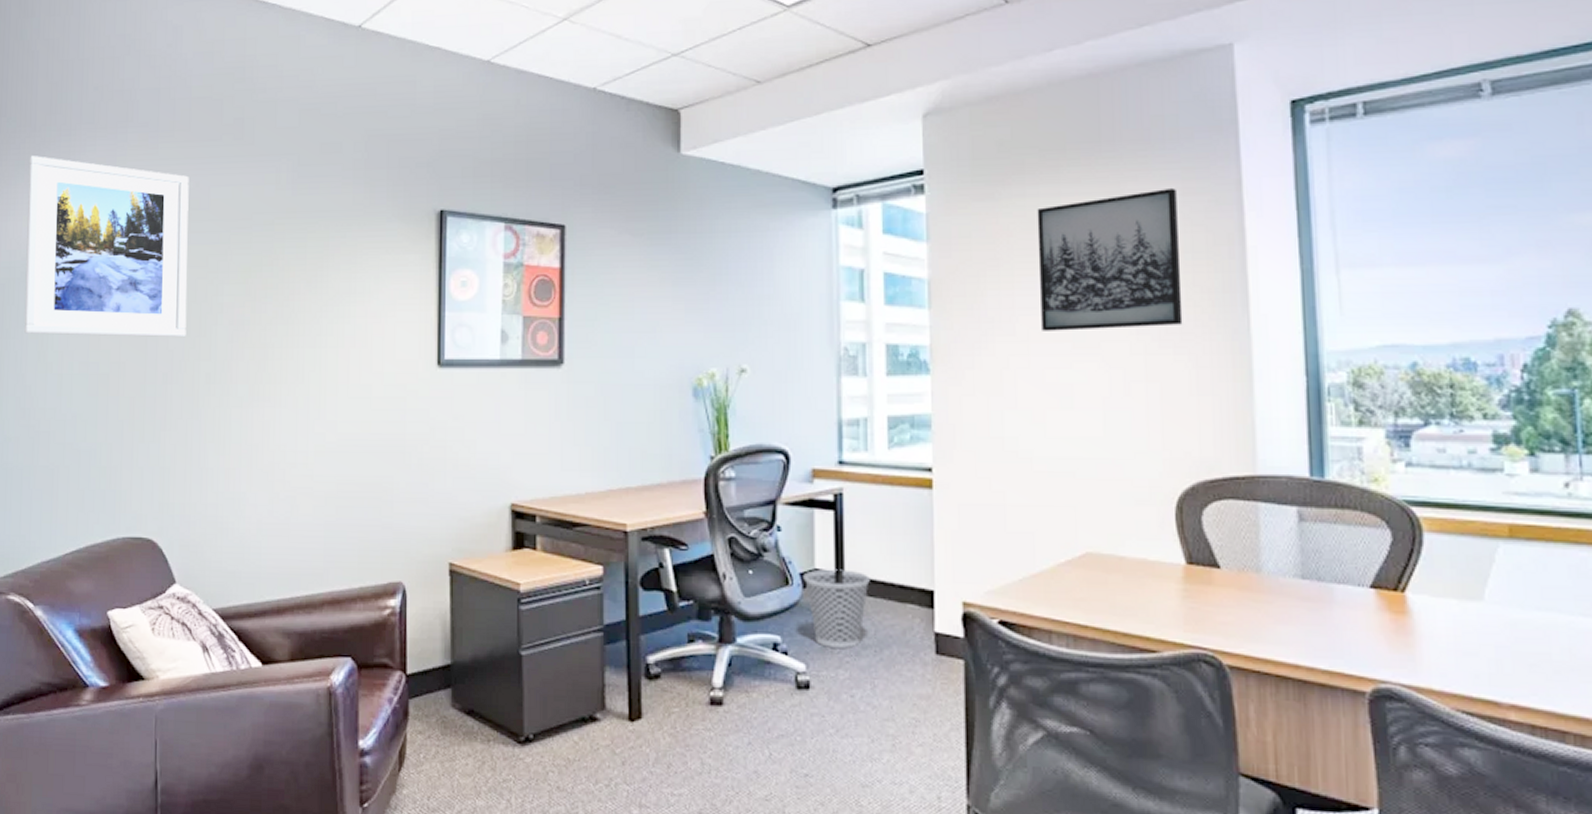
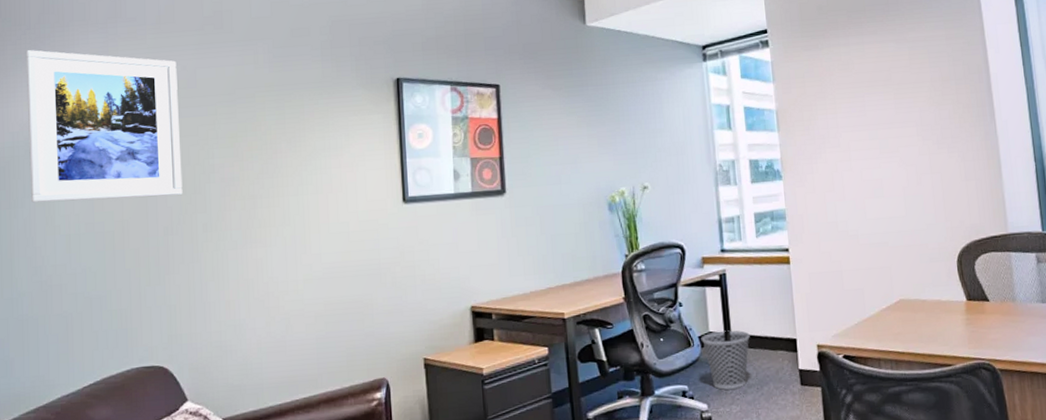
wall art: present [1037,189,1183,331] -> none [848,35,953,143]

